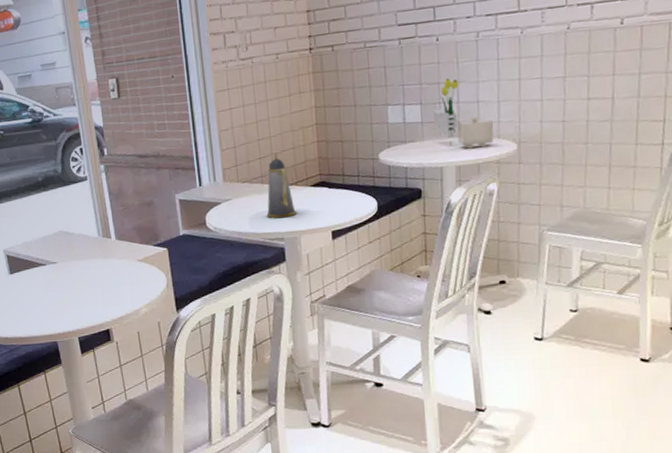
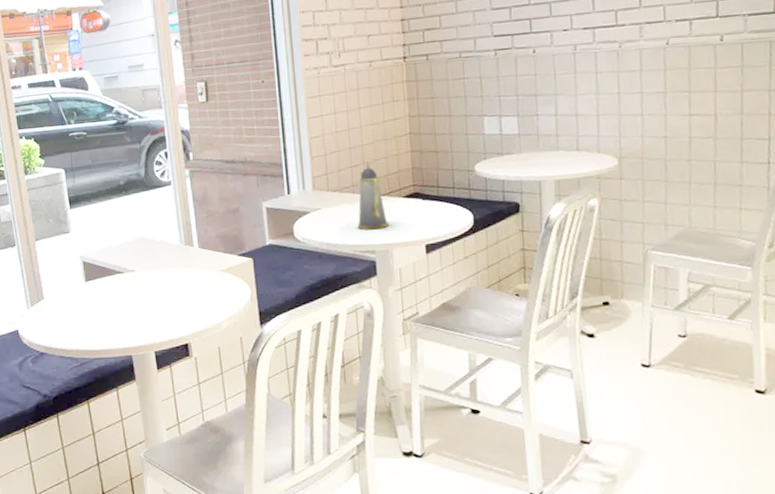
bouquet: present [432,78,459,147] -> none [530,91,557,160]
sugar bowl: present [457,116,494,149] -> none [555,130,594,163]

